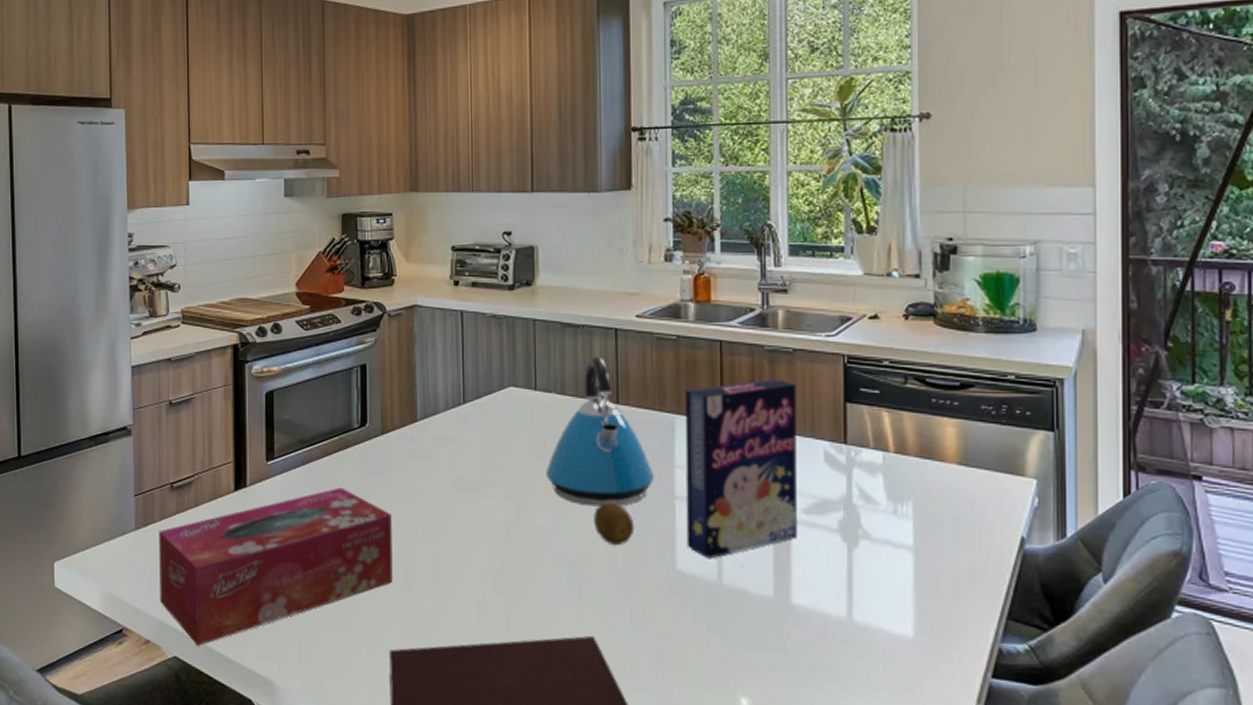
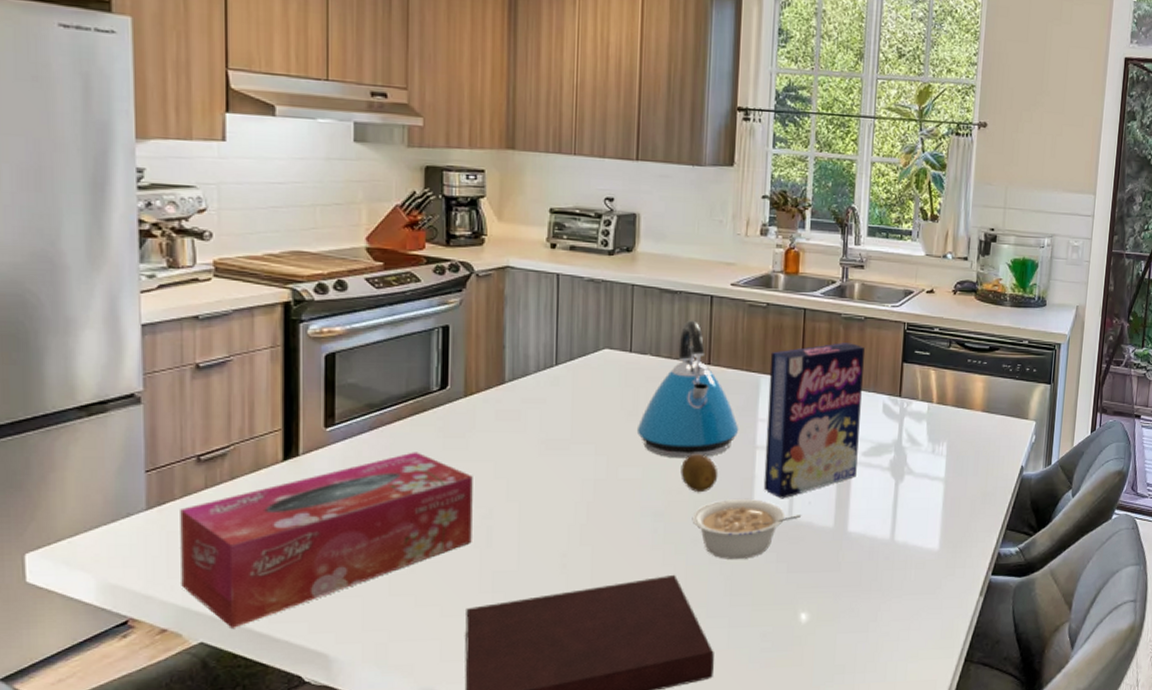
legume: none [608,555,734,626] -> present [692,499,802,559]

